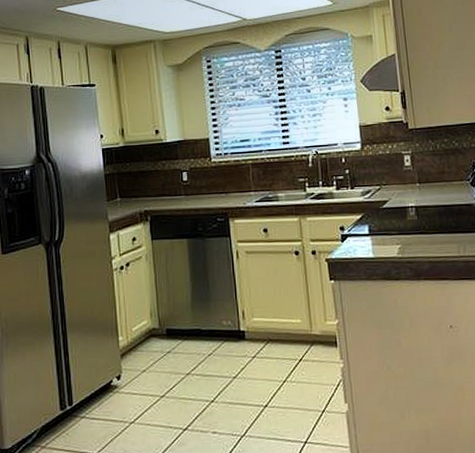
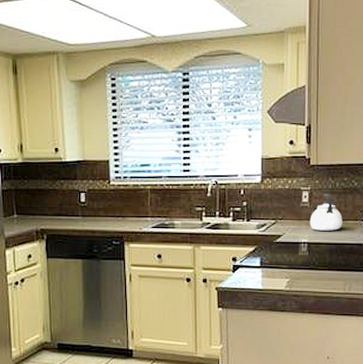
kettle: none [414,156,449,194] -> present [309,193,343,231]

